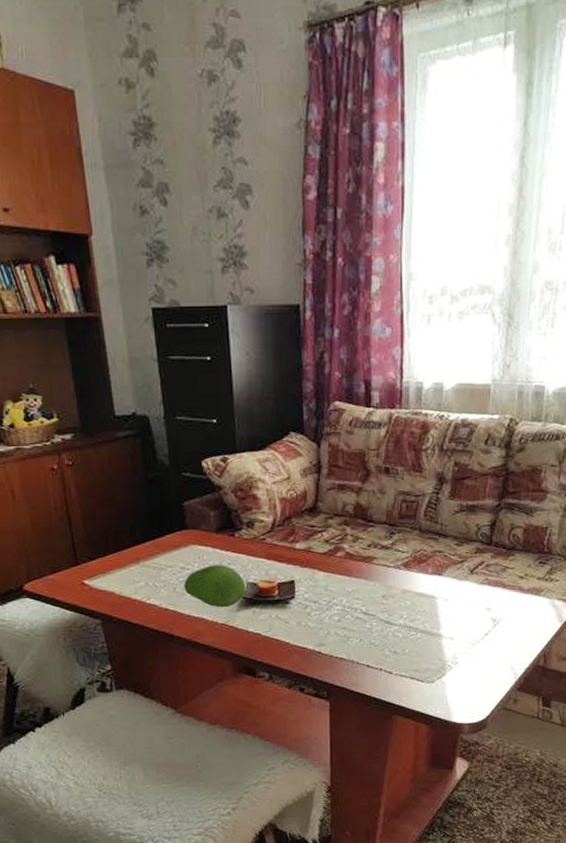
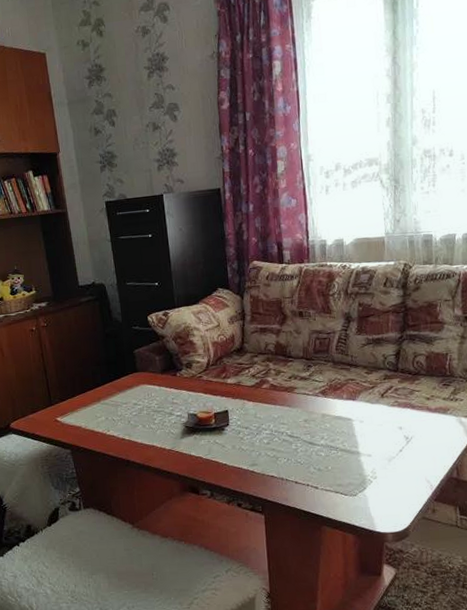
fruit: present [184,565,246,608] -> none [136,400,188,436]

